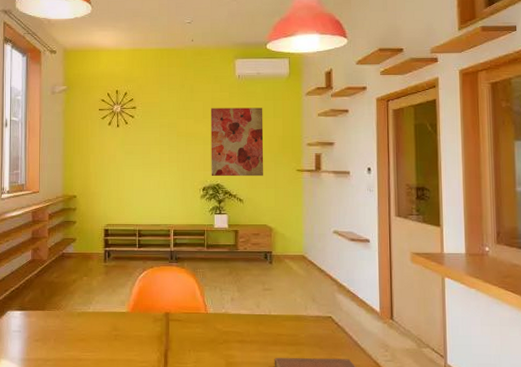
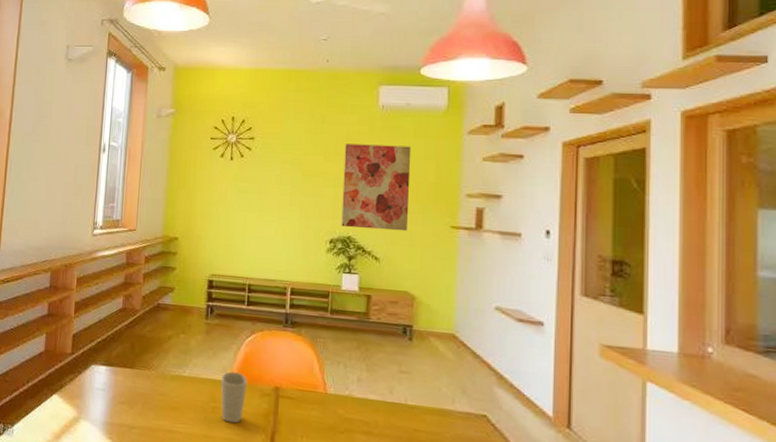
cup: none [120,304,143,347] -> present [220,371,248,424]

